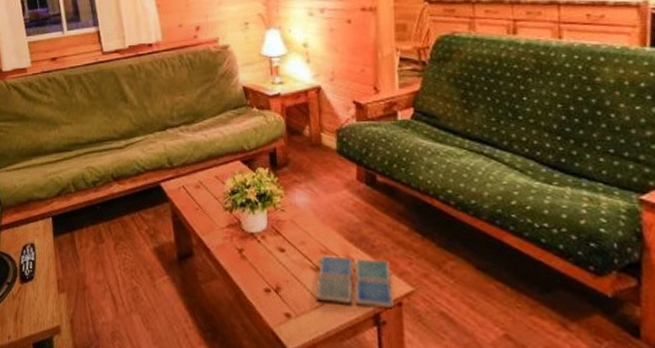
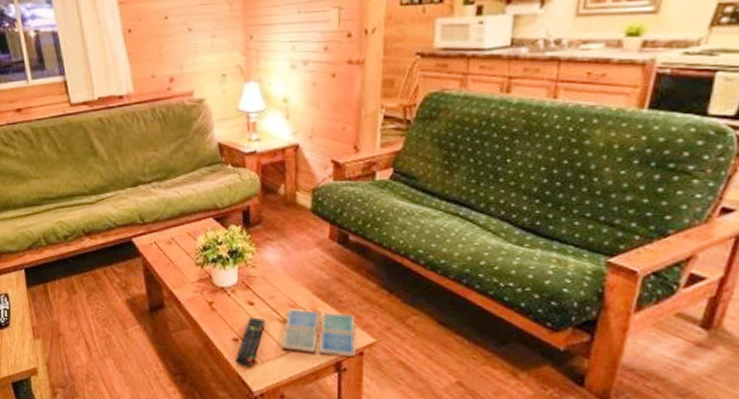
remote control: none [267,265,297,322] -> present [234,317,265,367]

